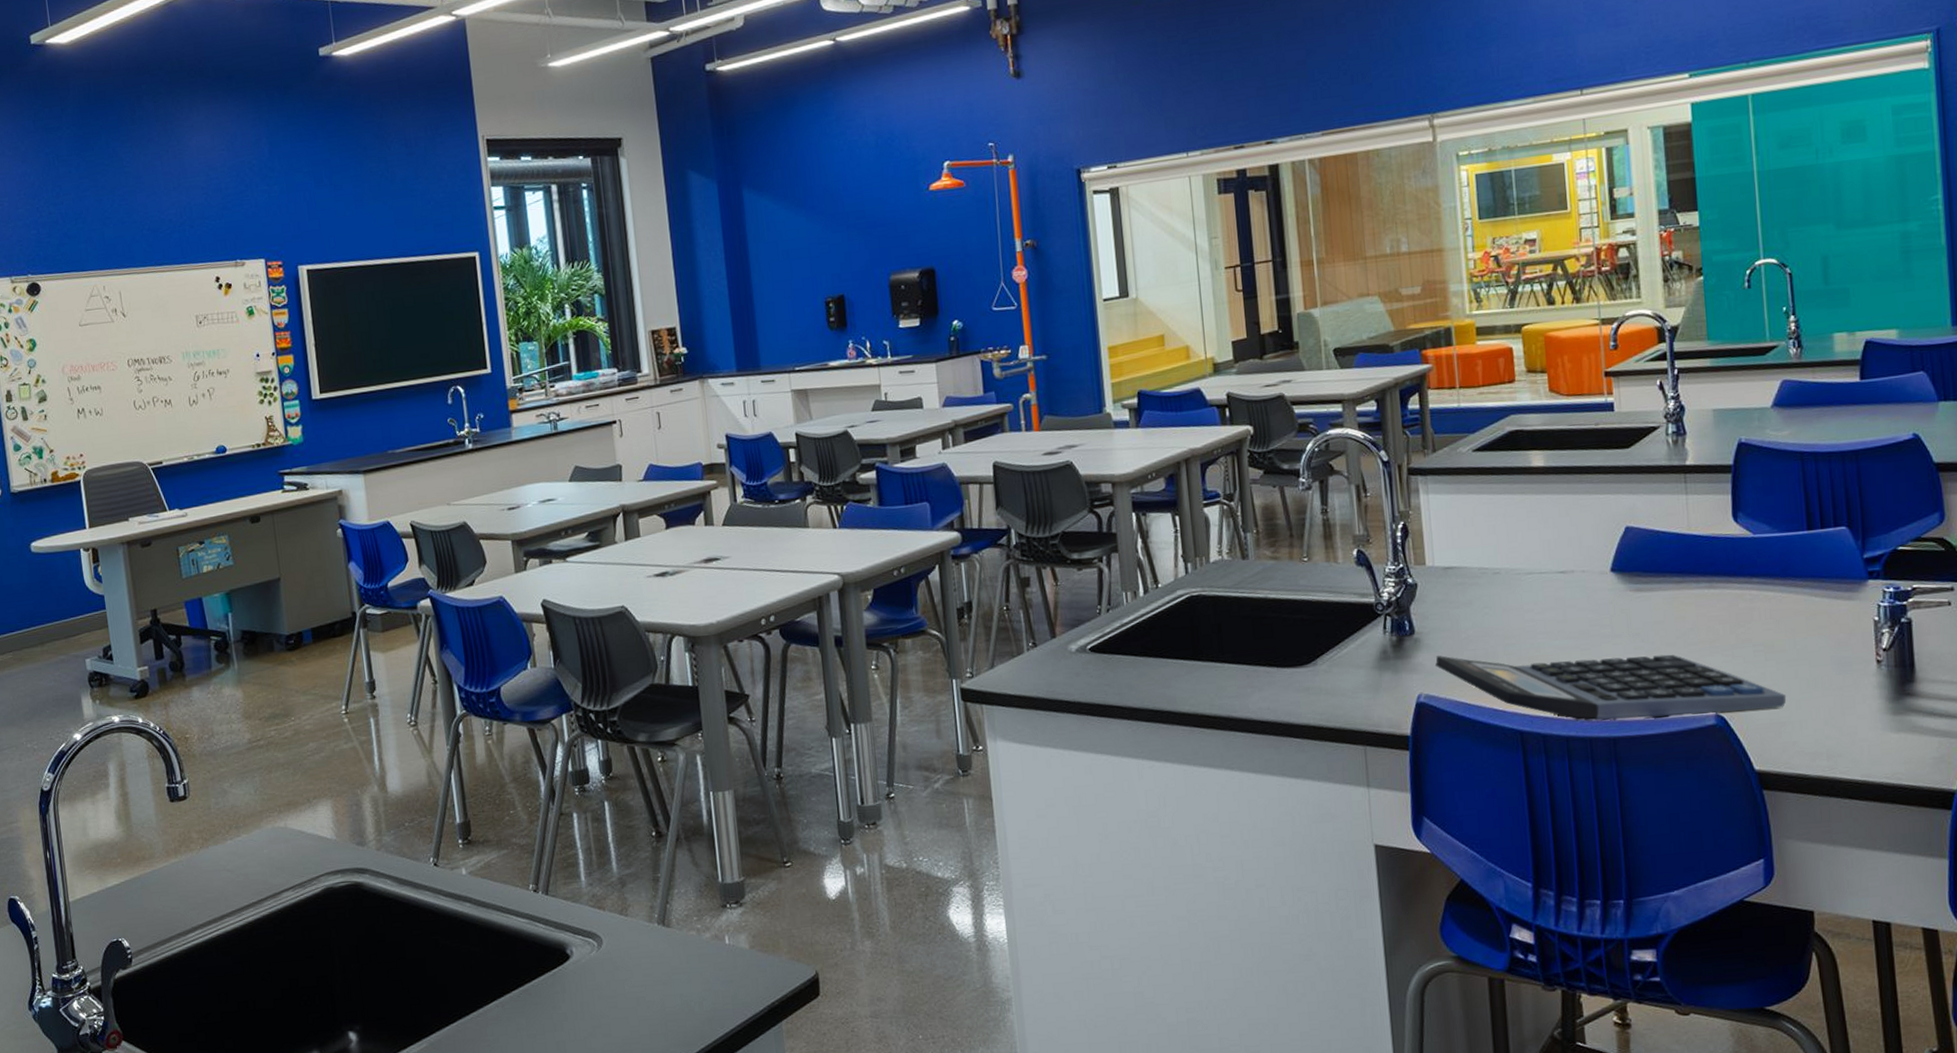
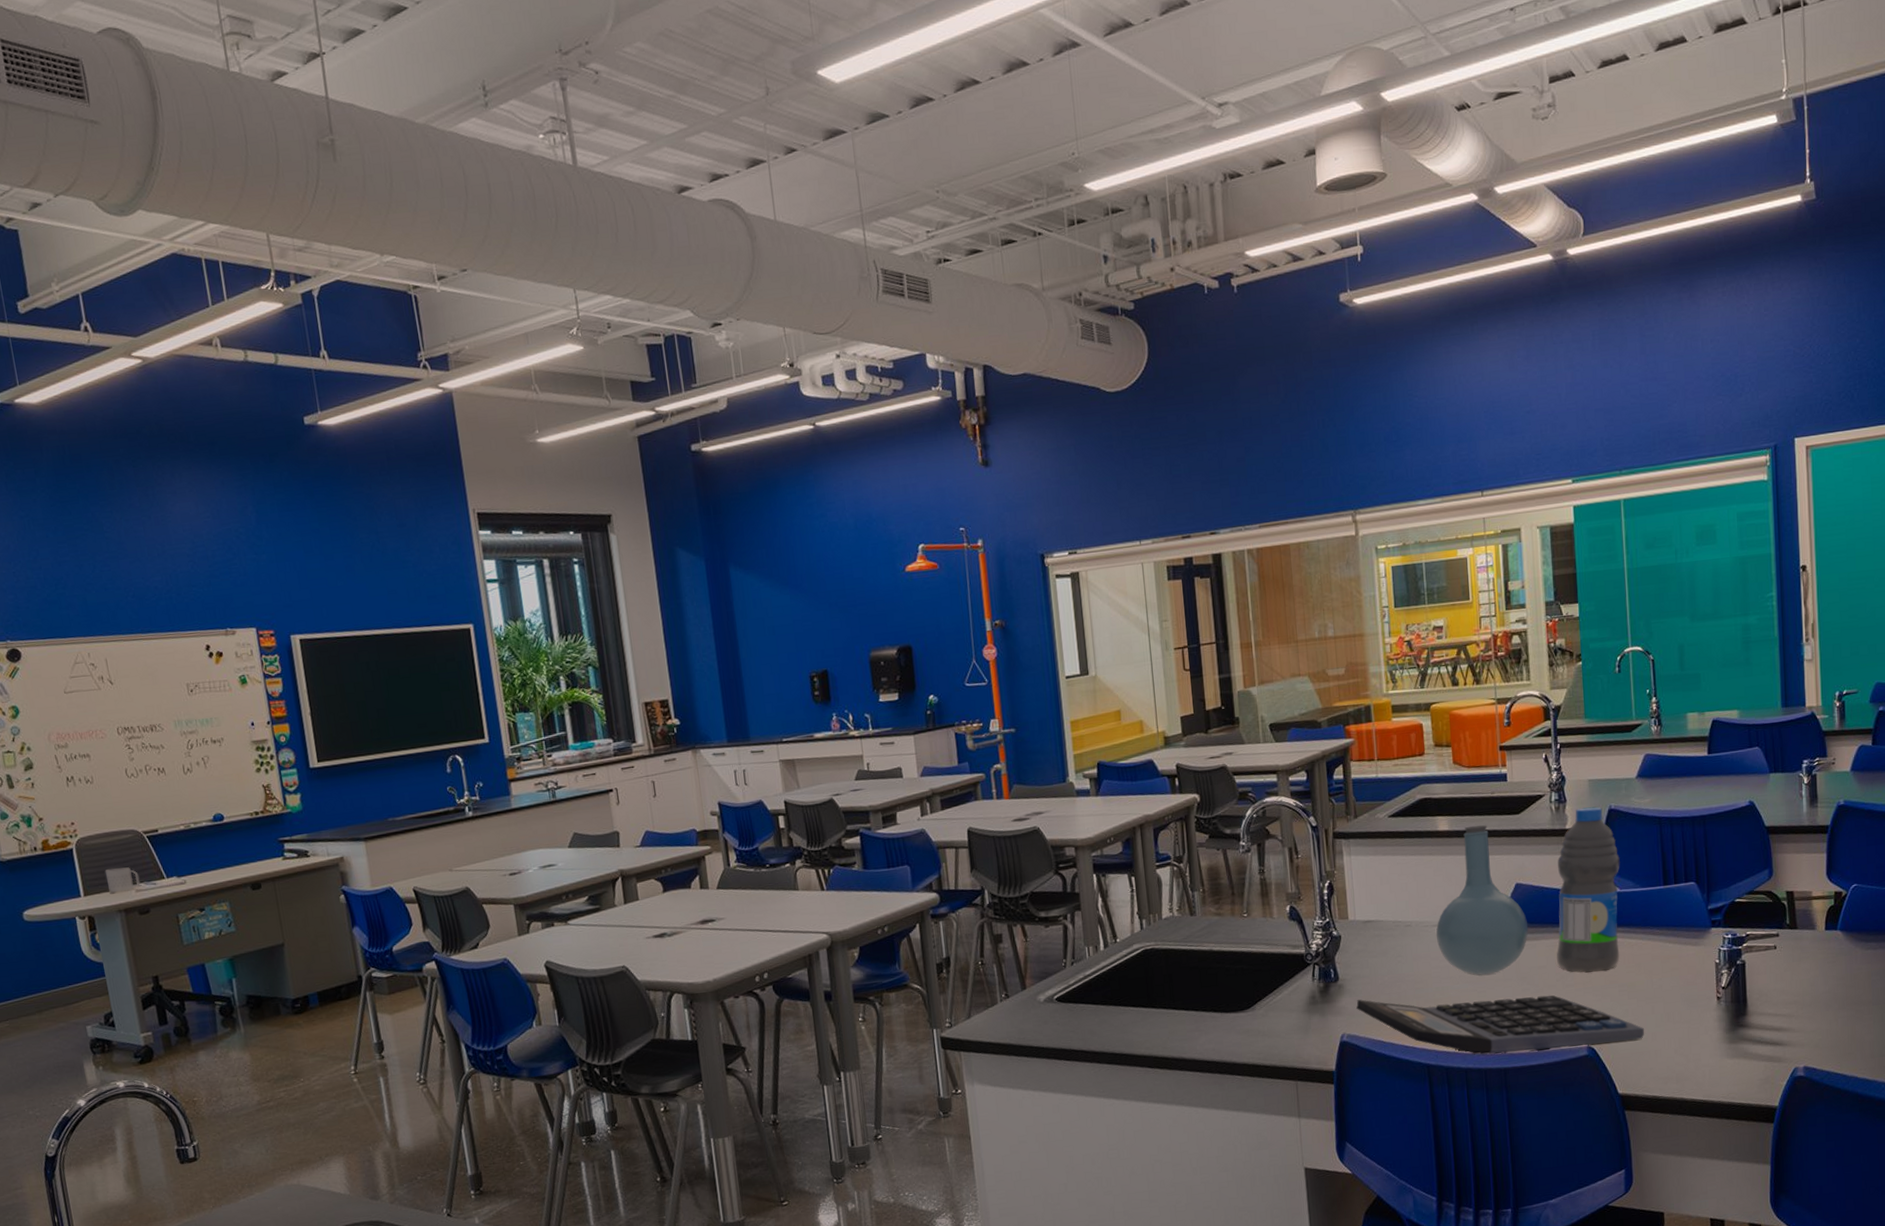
mug: none [109,499,143,526] -> present [104,867,140,894]
bottle: none [1529,460,1642,631] -> present [1436,825,1529,976]
water bottle: none [1675,440,1754,629] -> present [1556,806,1620,973]

